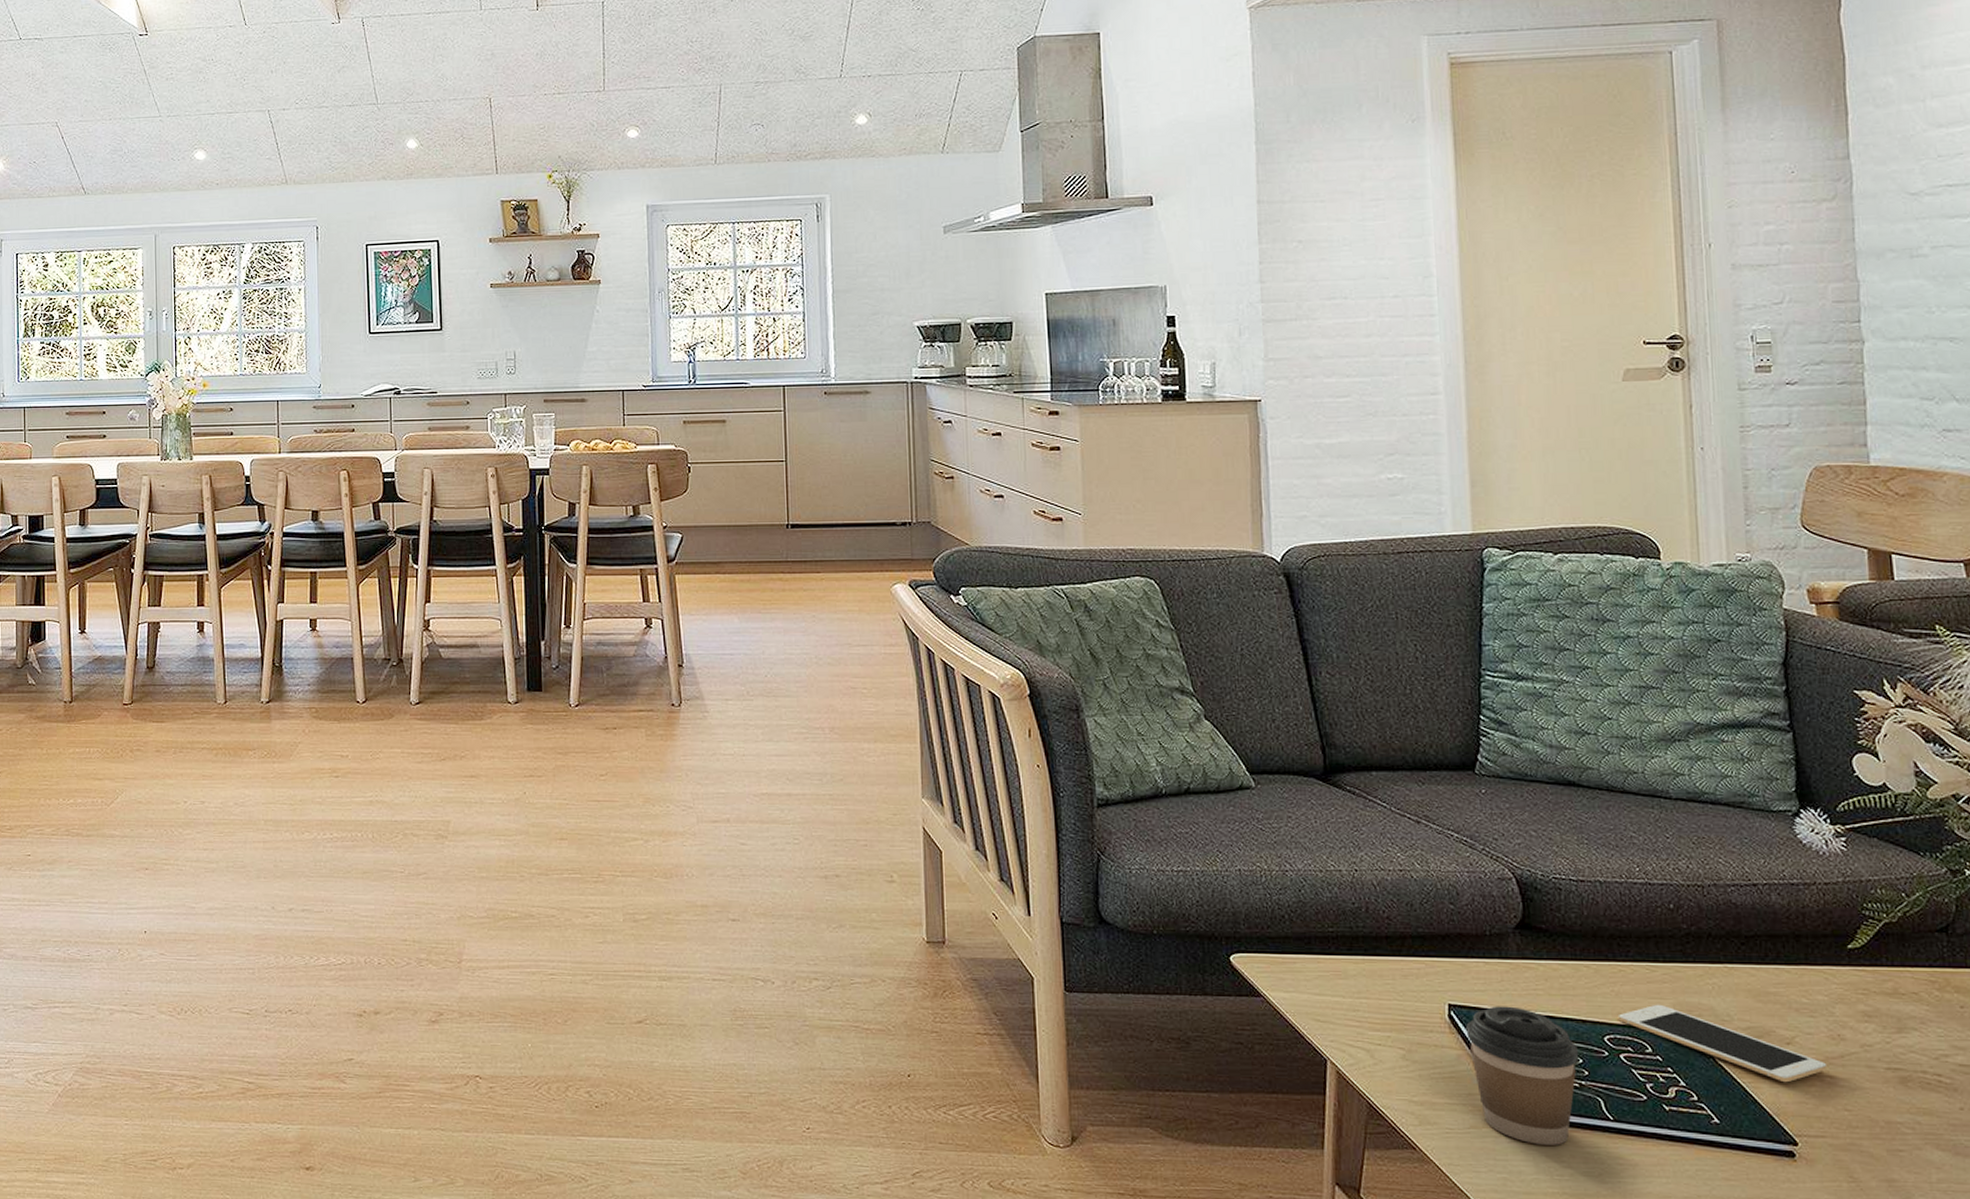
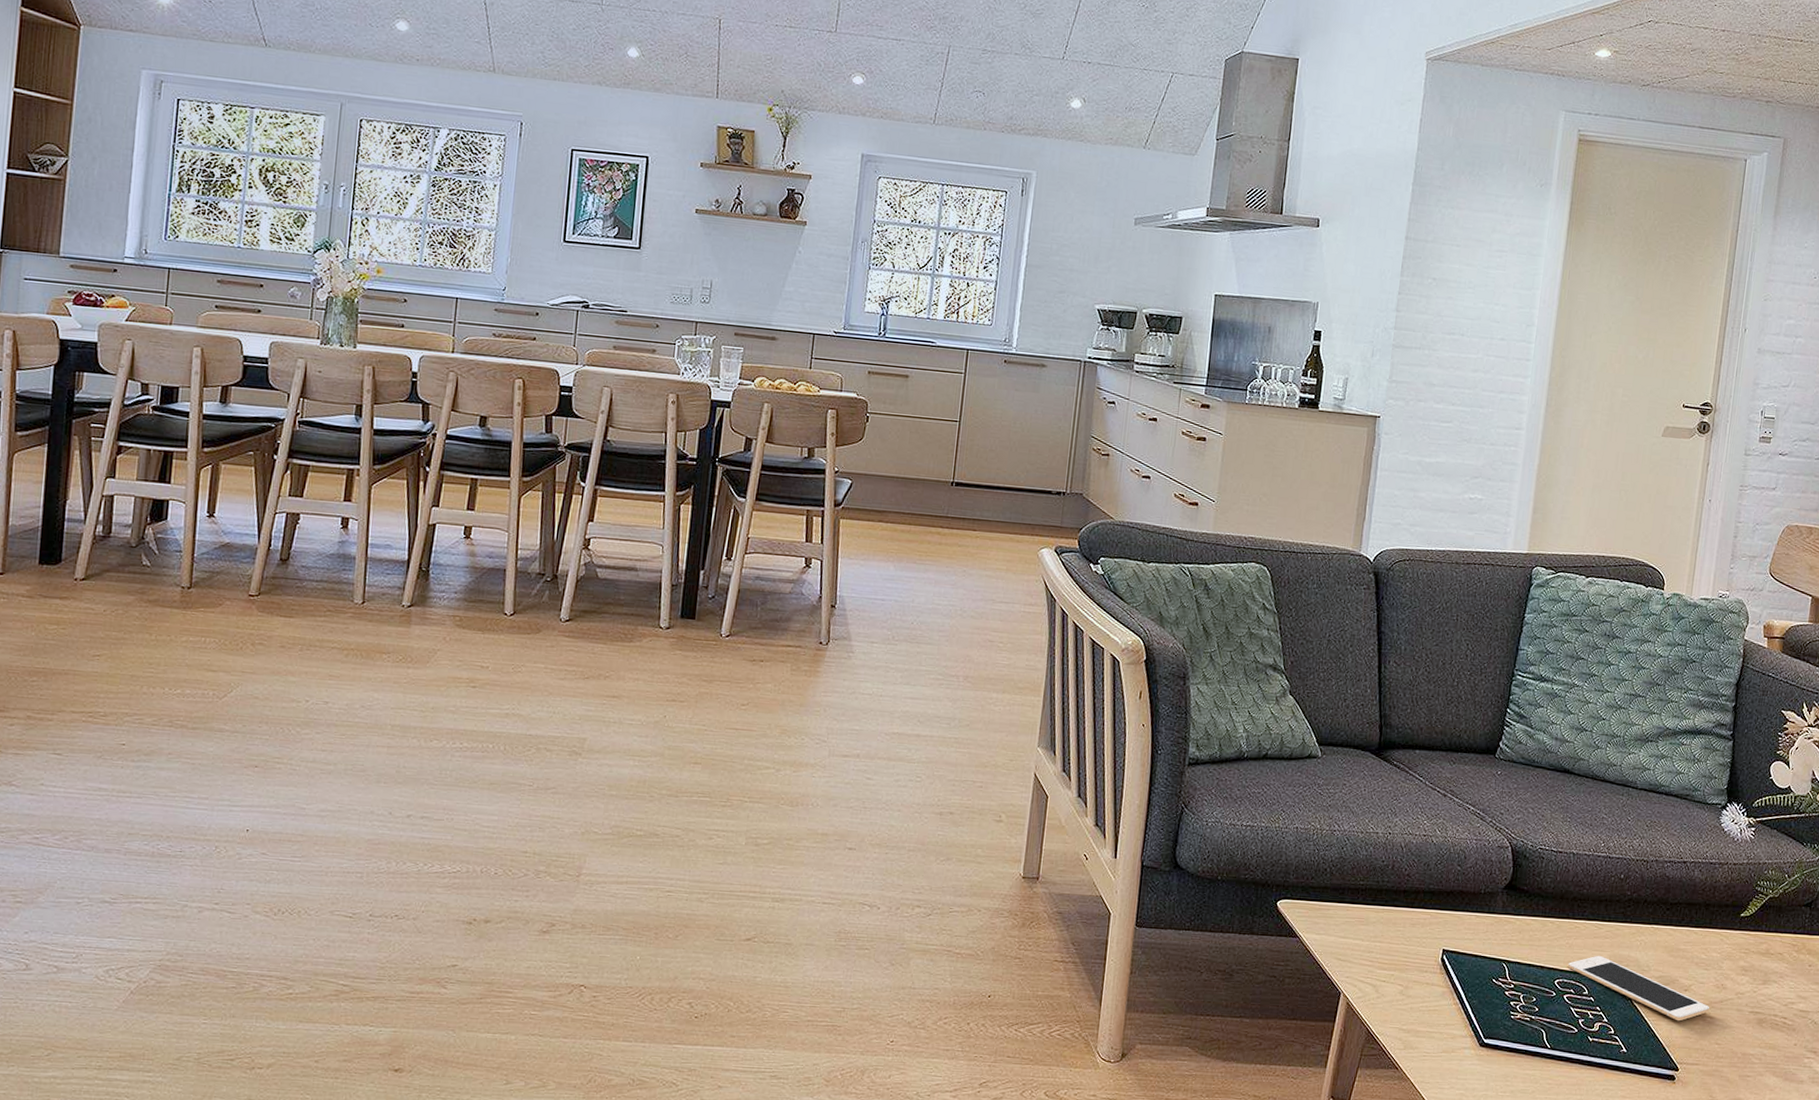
coffee cup: present [1466,1006,1578,1145] -> none [1452,952,1534,1068]

